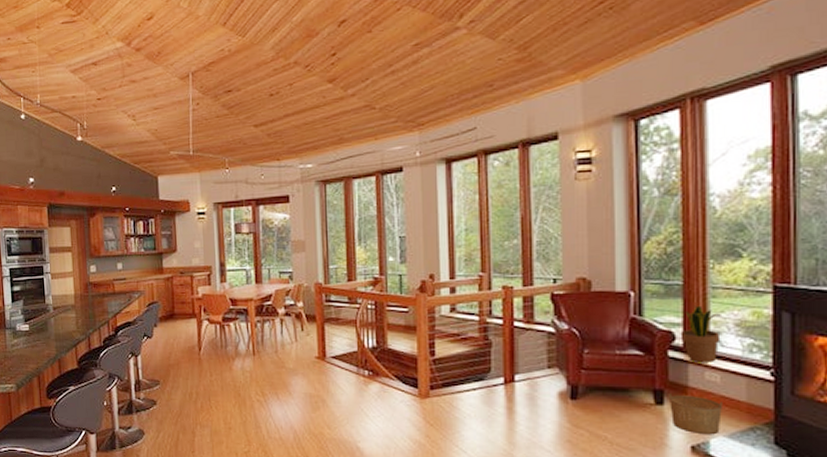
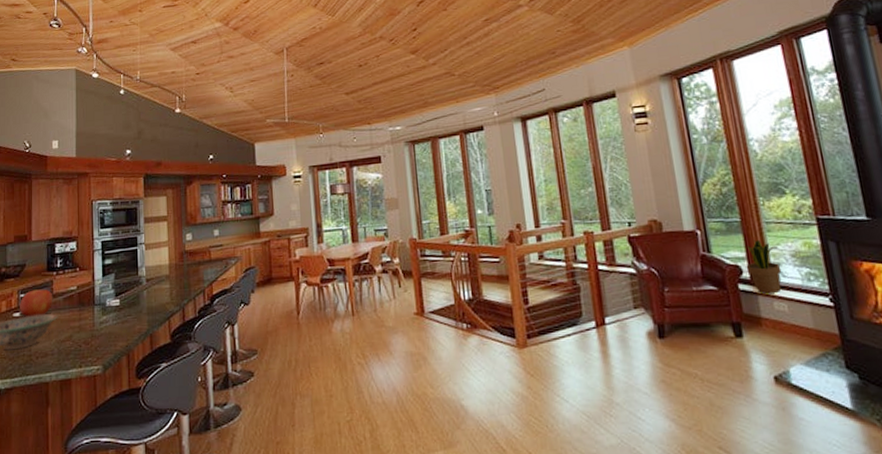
basket: present [668,393,722,435] -> none [745,326,797,365]

